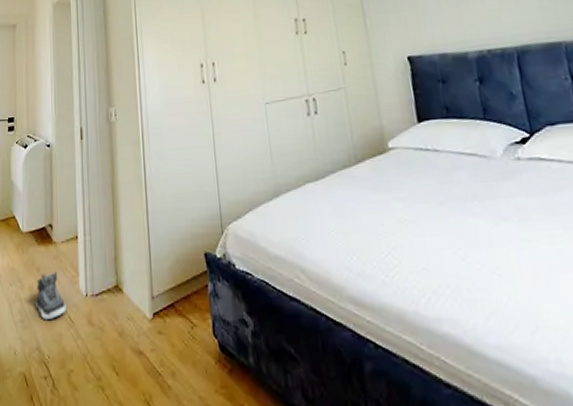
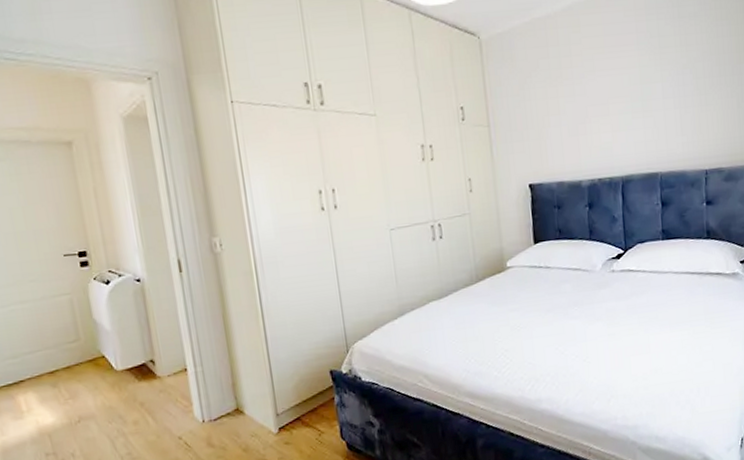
sneaker: present [36,271,66,321] -> none [142,404,181,450]

